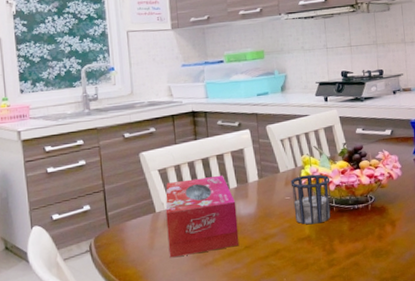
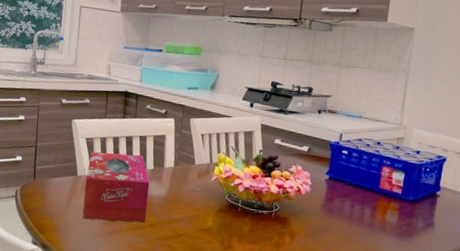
cup: present [290,174,331,225] -> none [201,171,241,220]

